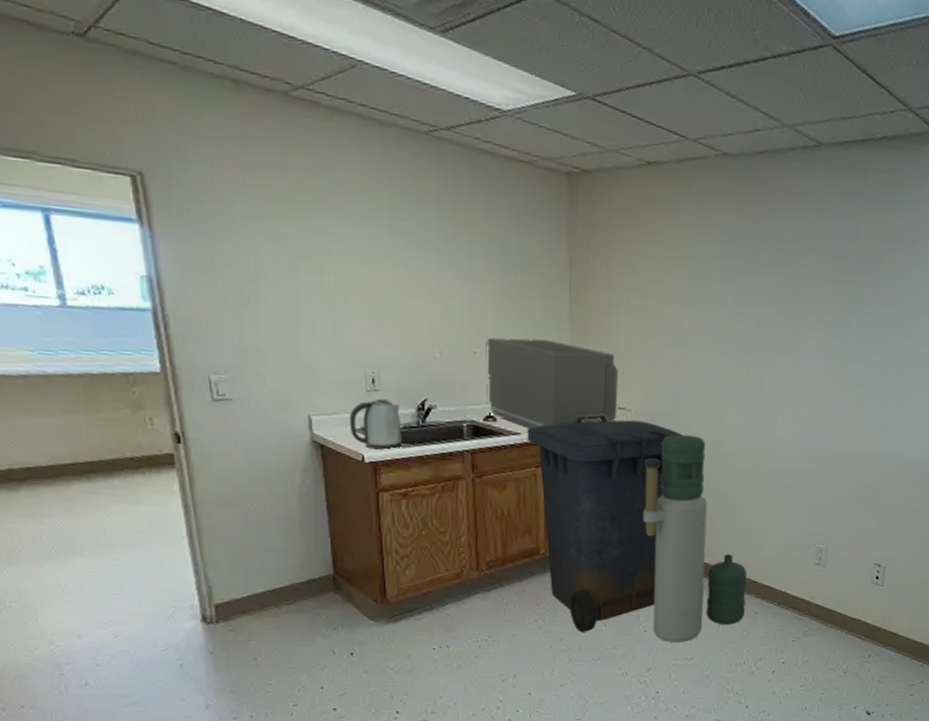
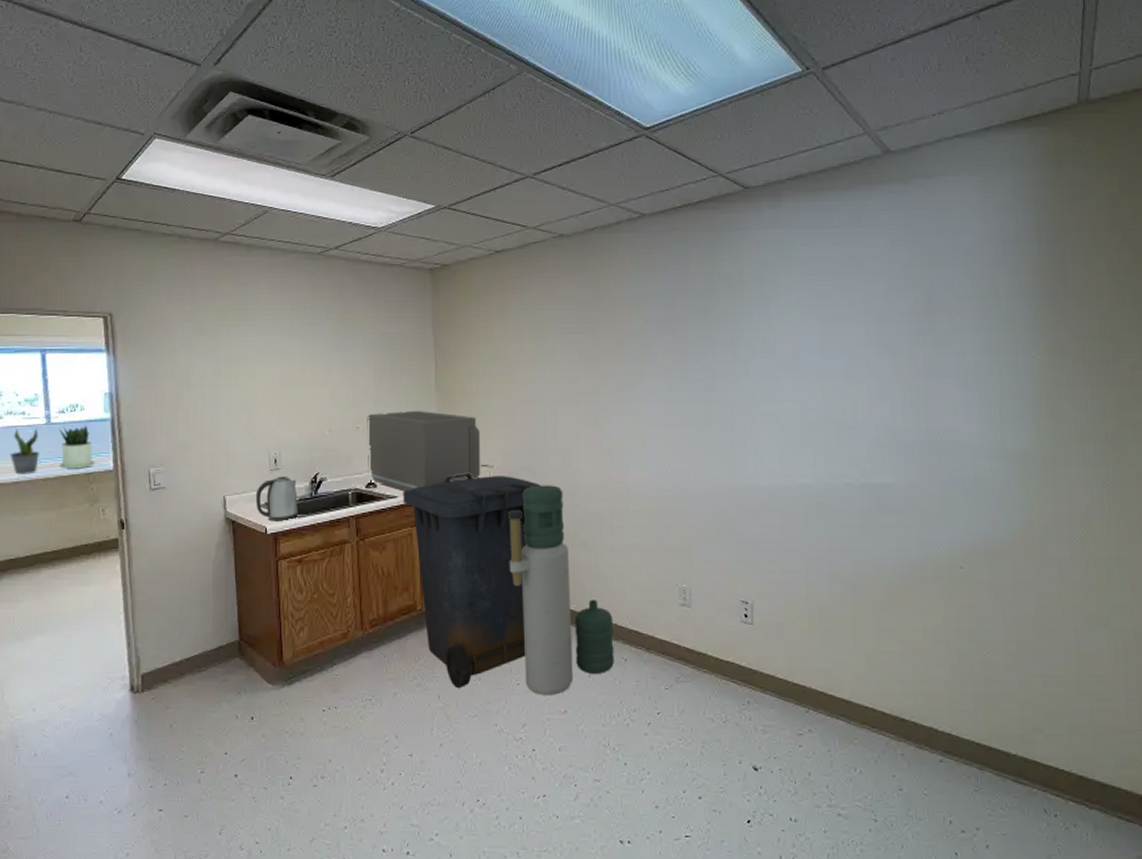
potted plant: none [11,307,55,368] -> present [9,428,39,475]
planter: none [80,312,136,367] -> present [58,425,96,469]

